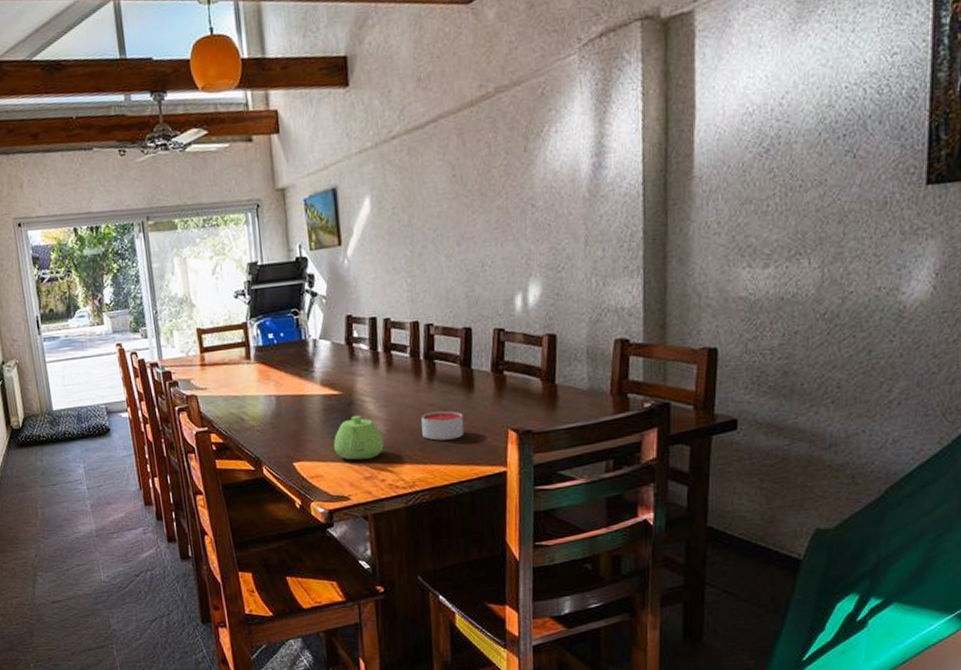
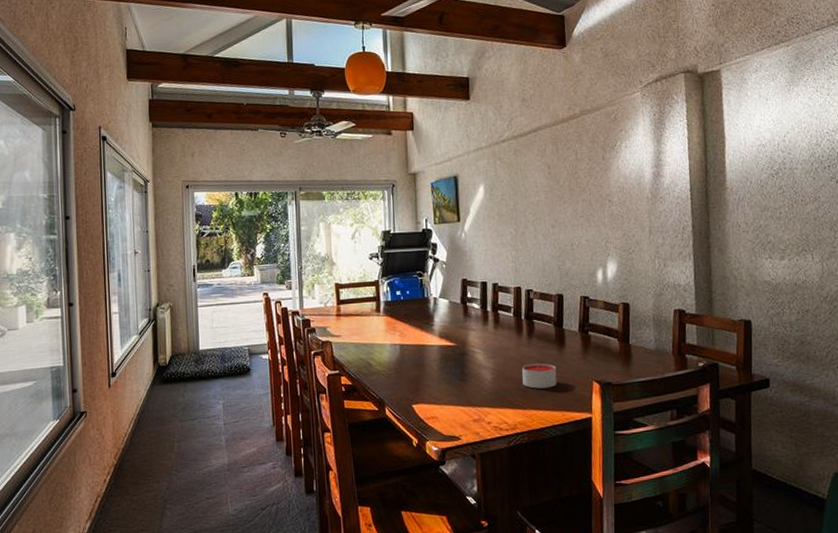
teapot: present [333,415,384,460] -> none [447,364,490,404]

